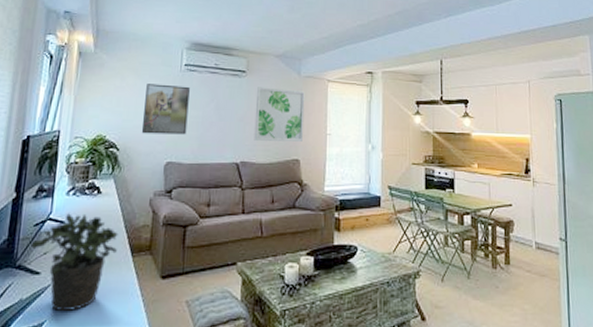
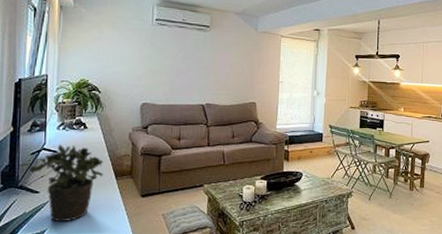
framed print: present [141,84,190,135] -> none [119,35,161,80]
wall art: present [254,87,305,142] -> none [217,40,261,88]

